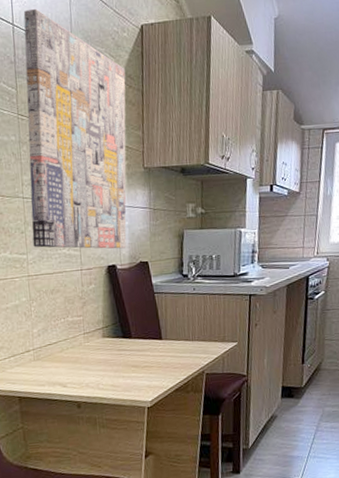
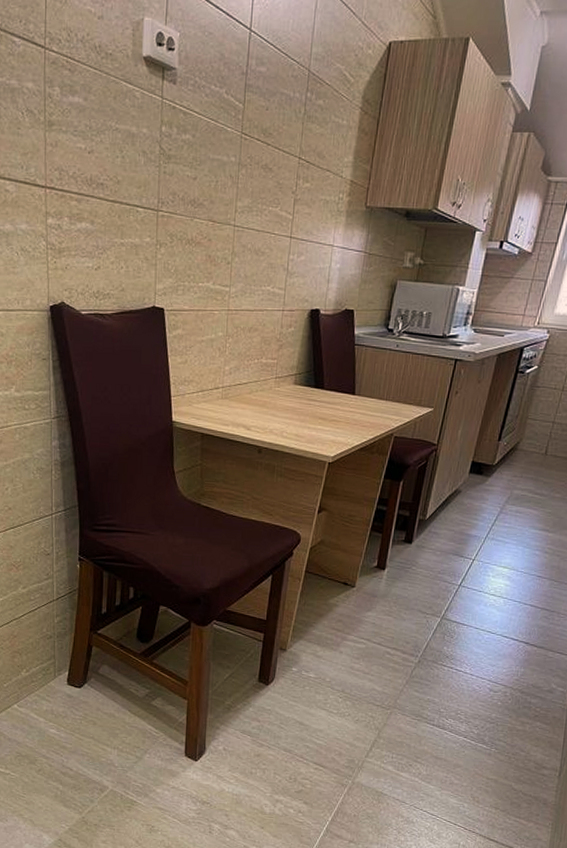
wall art: present [23,8,127,249] -> none [238,13,363,293]

